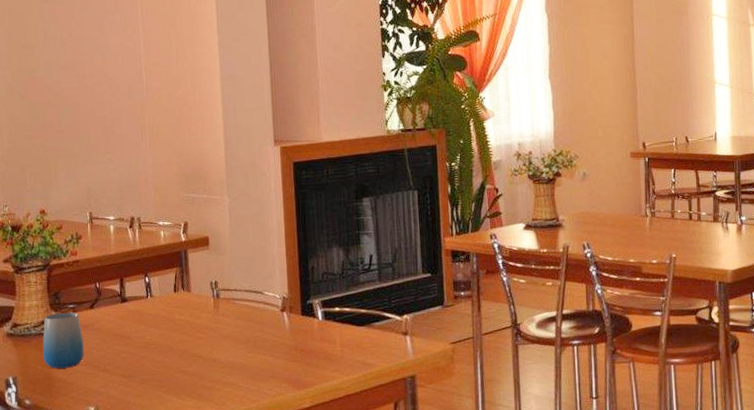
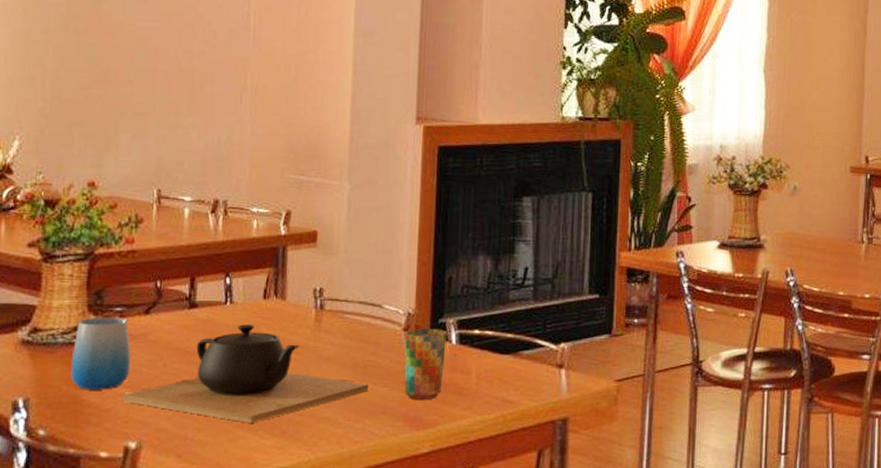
teapot: none [81,312,260,389] -> present [122,324,369,423]
cup: none [282,308,315,366] -> present [404,328,447,401]

